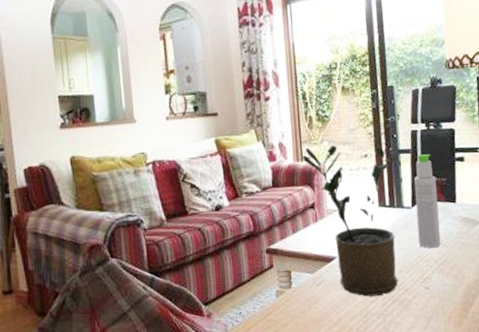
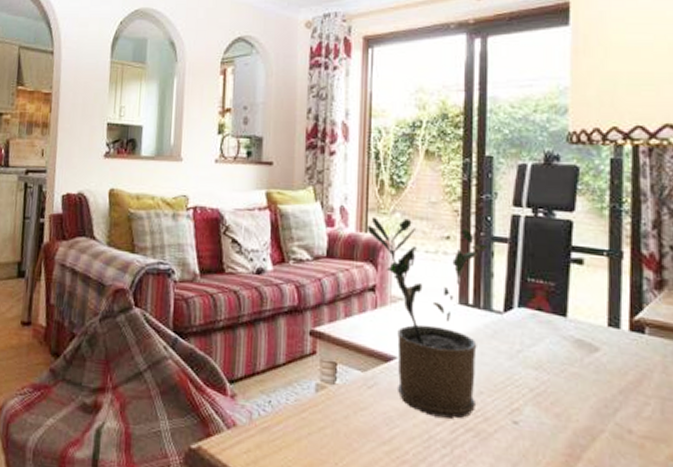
bottle: present [413,154,441,249] -> none [509,246,542,372]

